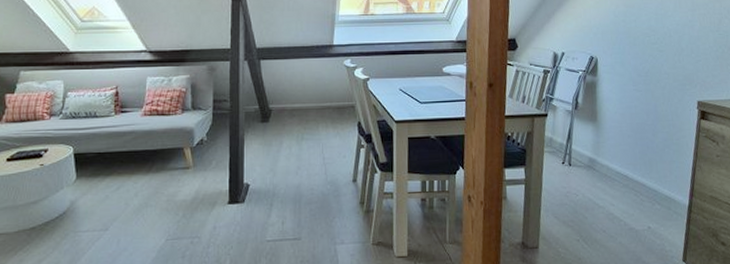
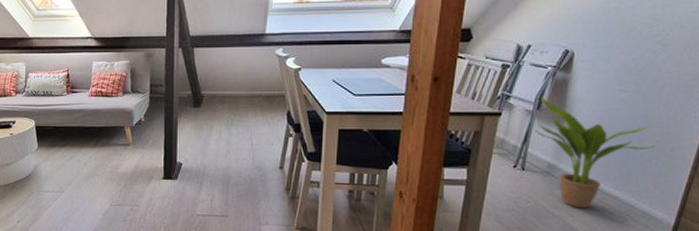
potted plant: none [575,97,666,197] -> present [535,96,656,208]

